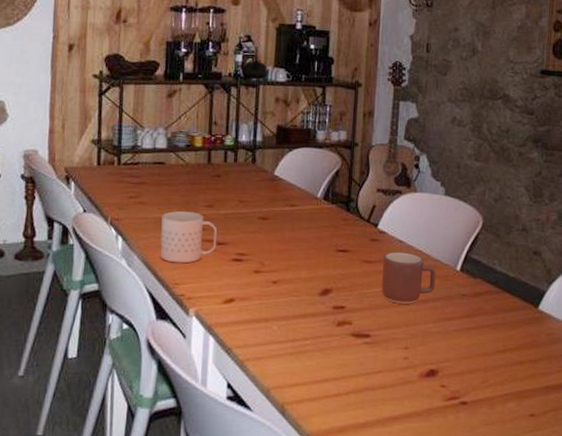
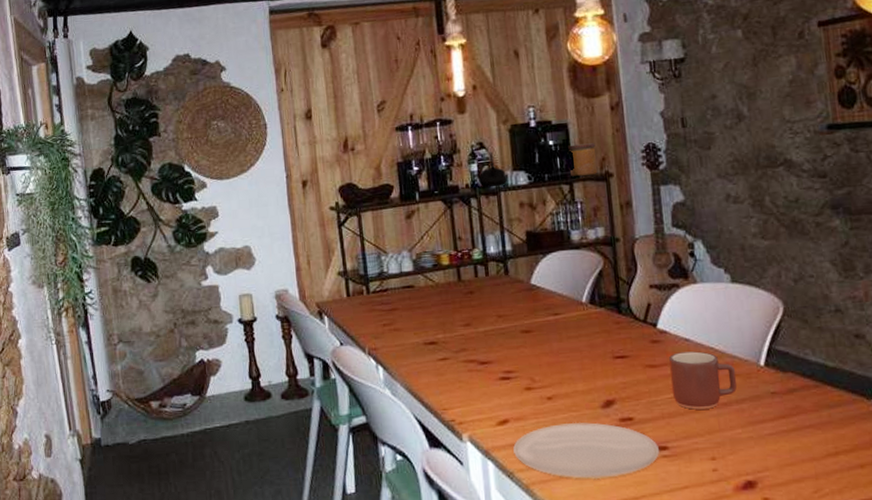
mug: present [159,211,218,264] -> none [418,333,481,388]
plate: none [235,306,363,359] -> present [513,422,659,479]
jar: none [325,52,351,82] -> present [568,143,598,176]

